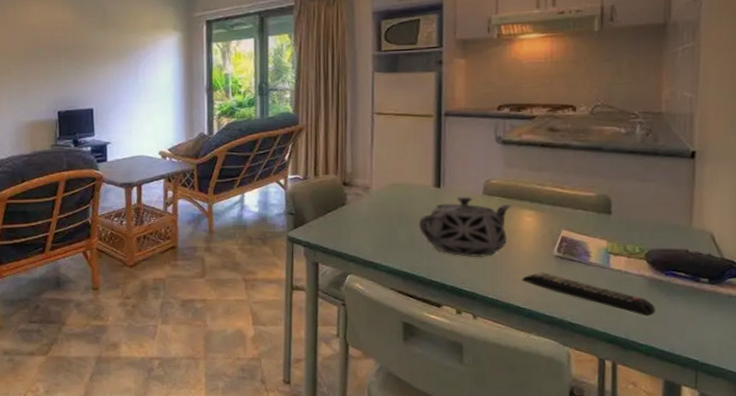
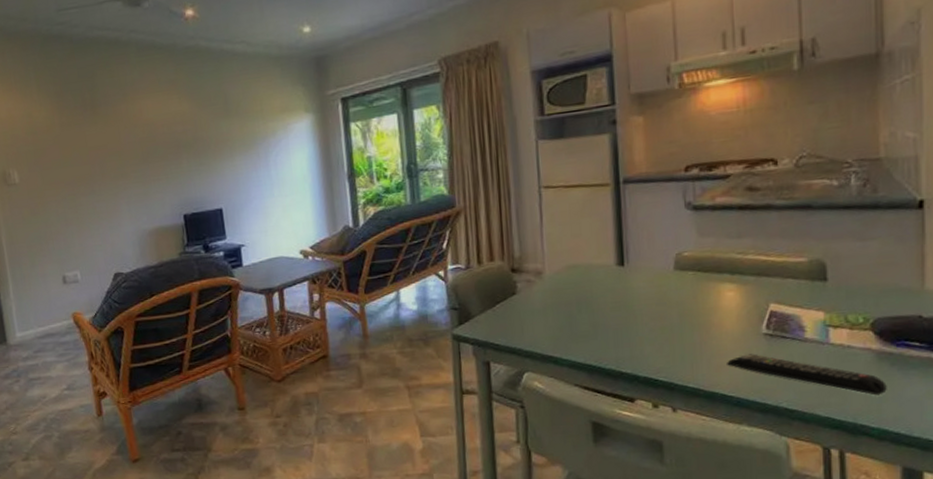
teapot: present [418,196,512,258] -> none [601,273,709,343]

